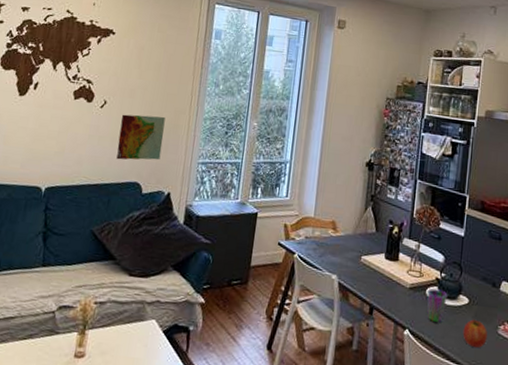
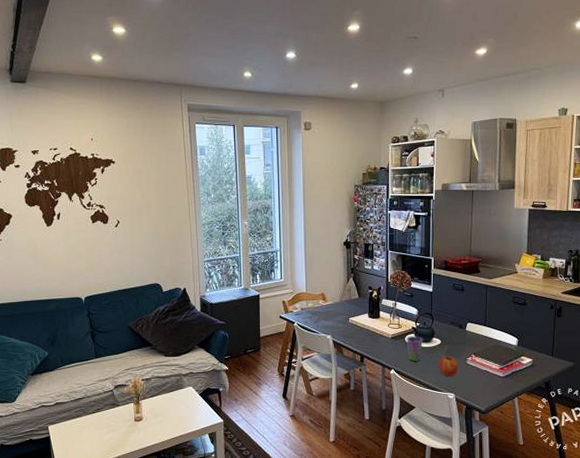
topographical map: present [116,114,166,160] -> none [134,228,172,267]

